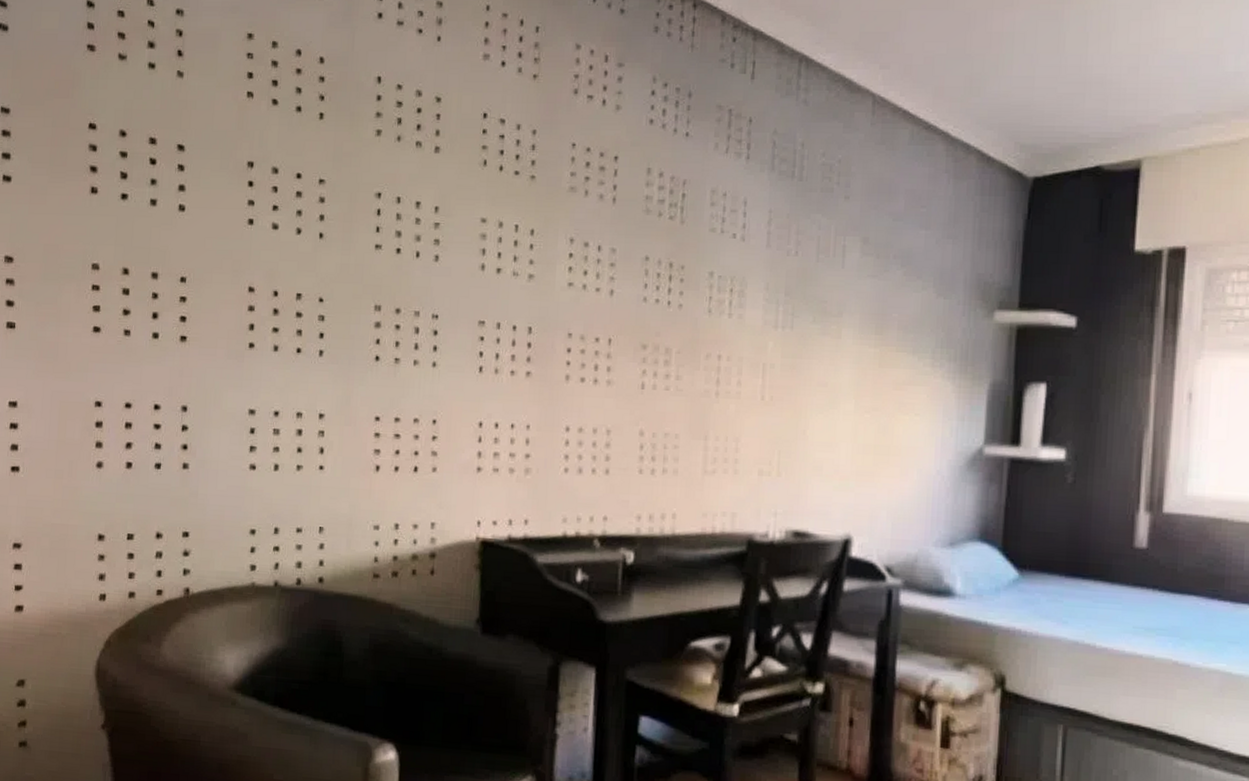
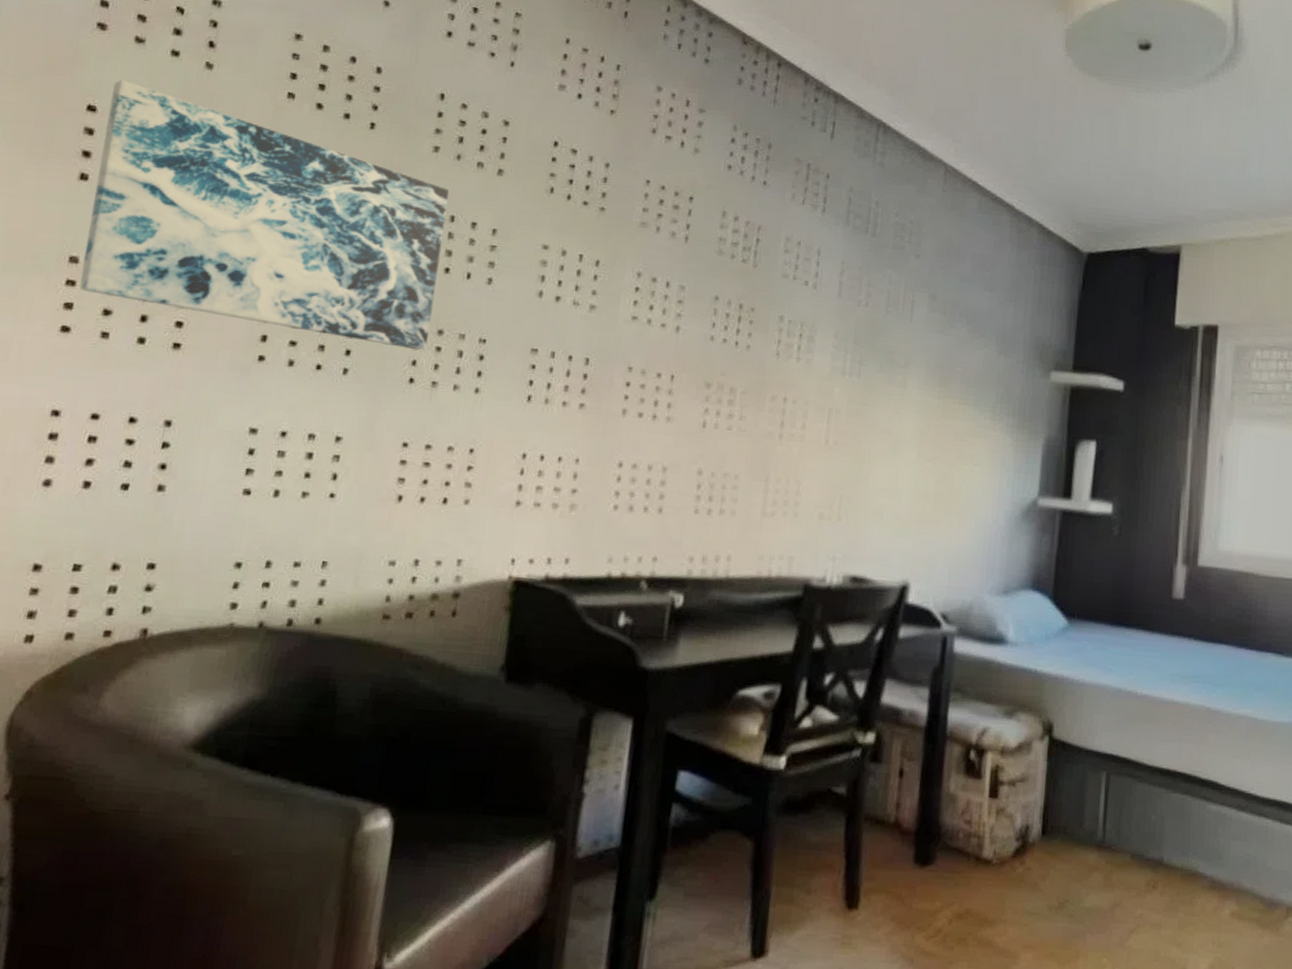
wall art: none [102,97,394,330] -> present [79,80,450,350]

